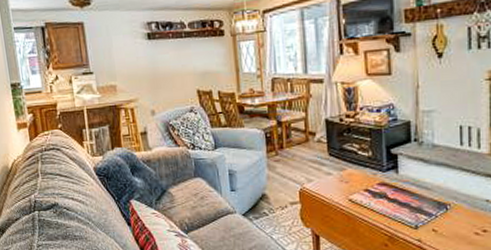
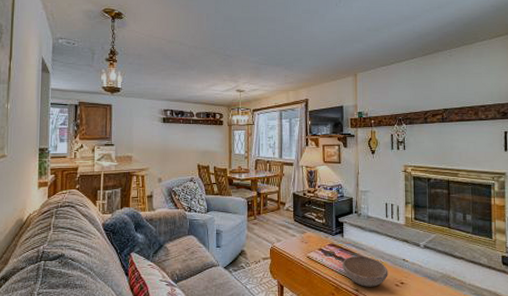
bowl: none [397,197,464,236] -> present [342,256,388,287]

